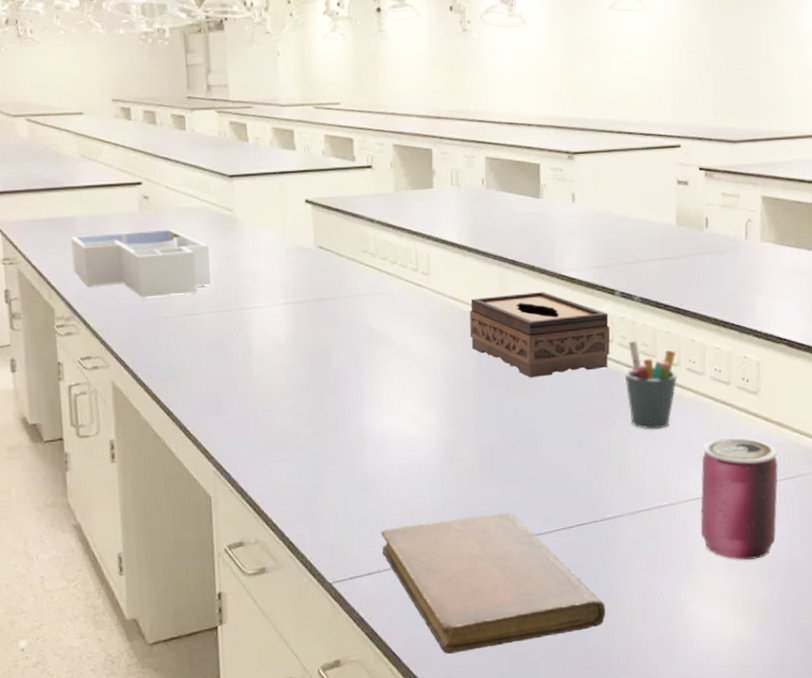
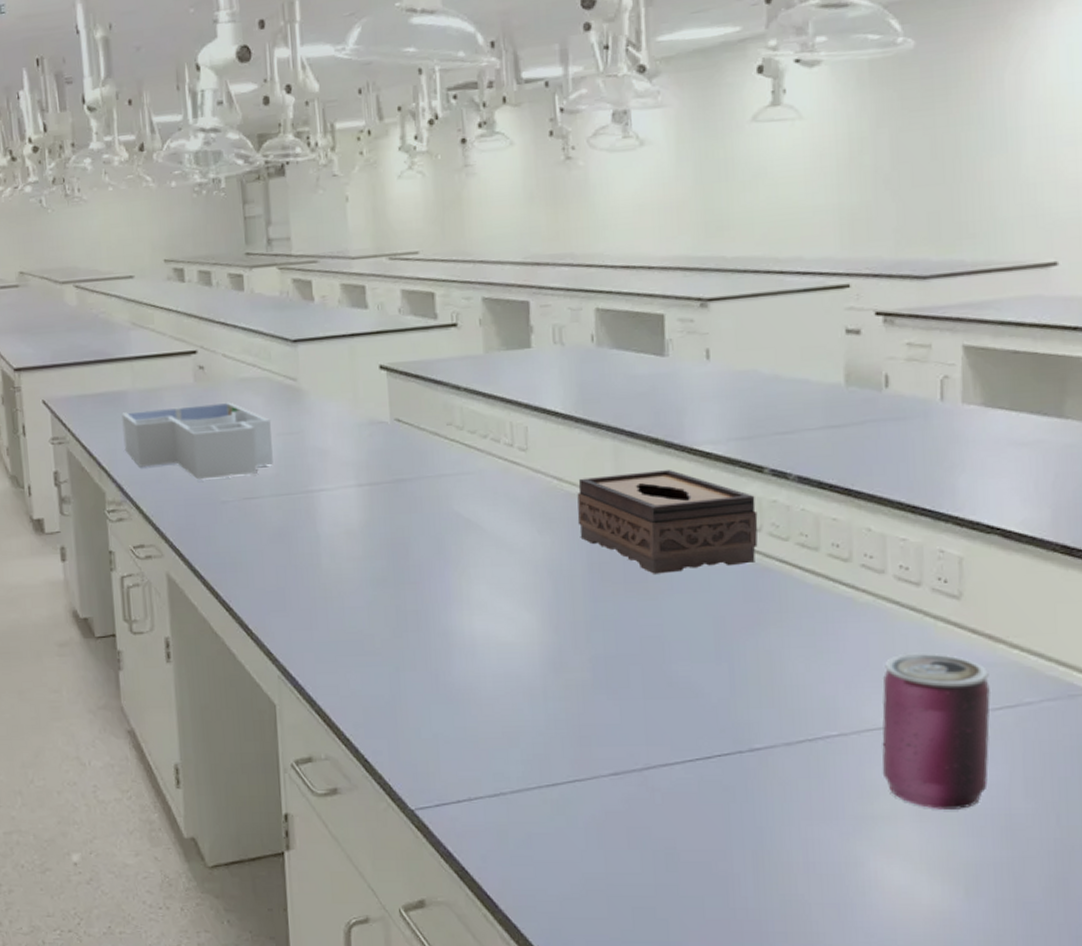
notebook: present [380,512,606,655] -> none [471,736,755,903]
pen holder: present [624,340,679,430] -> none [777,529,850,641]

